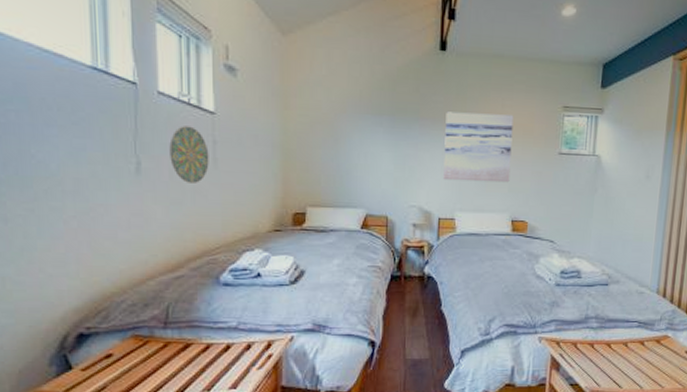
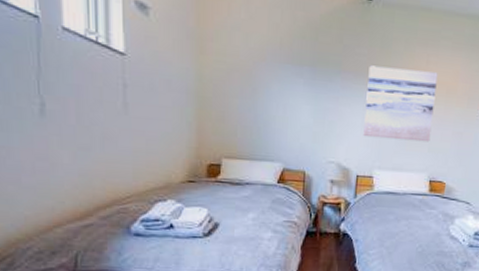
decorative plate: present [169,126,209,183] -> none [76,66,119,129]

